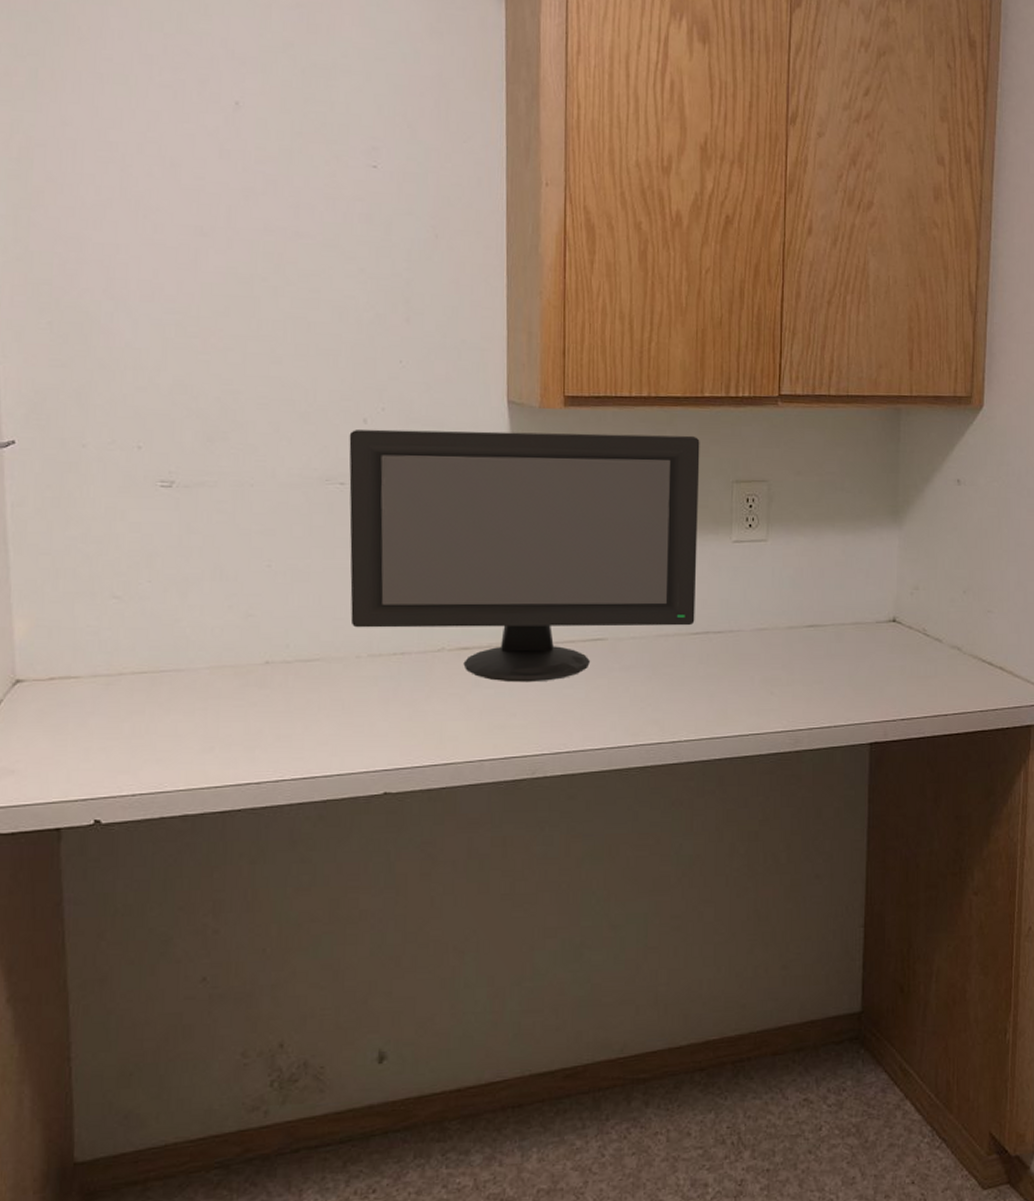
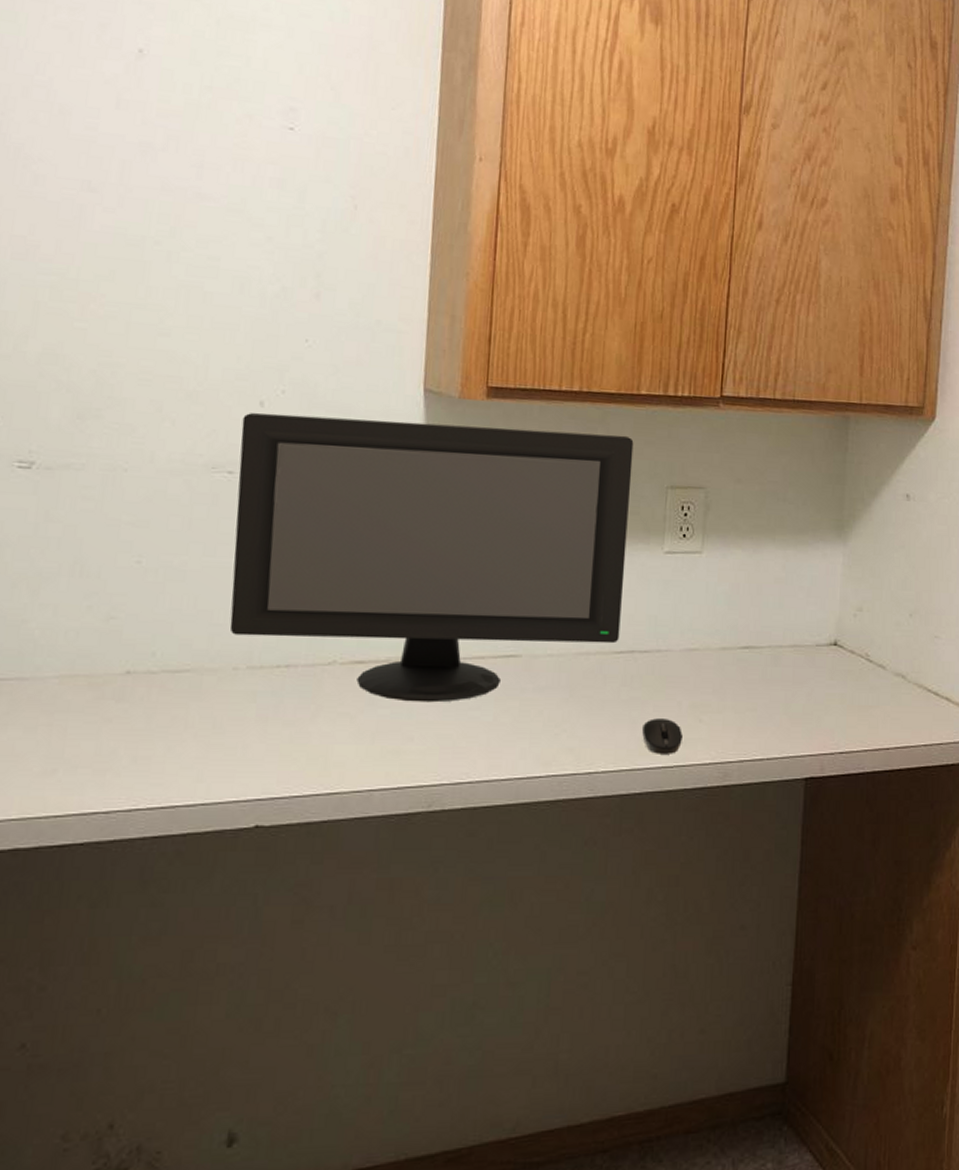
computer mouse: none [718,692,756,724] -> present [641,718,683,754]

